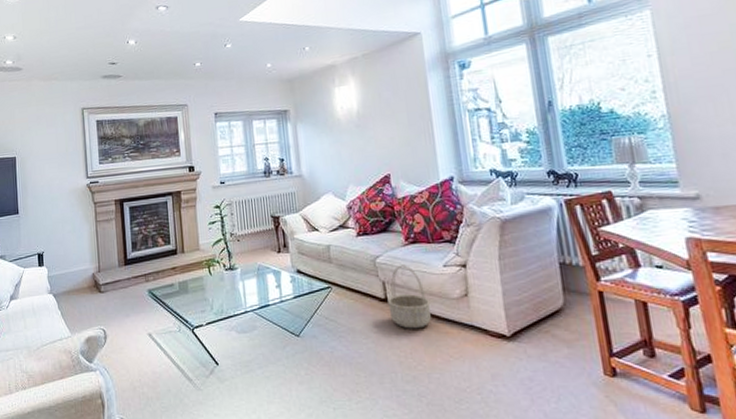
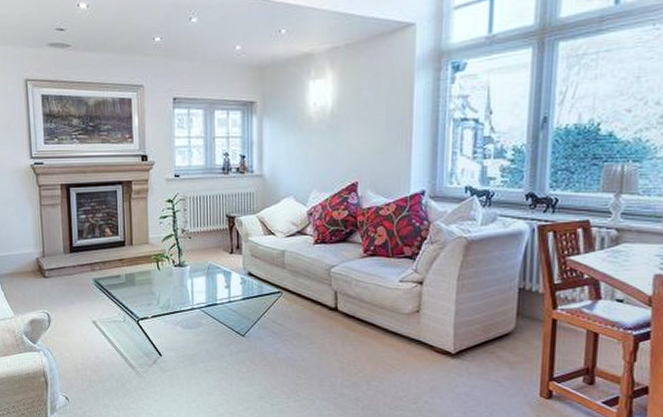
basket: present [387,265,431,329] -> none [337,276,381,339]

